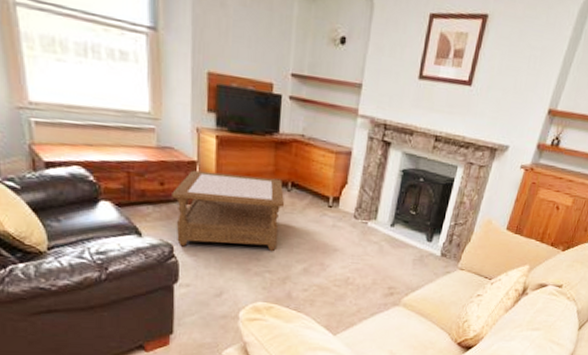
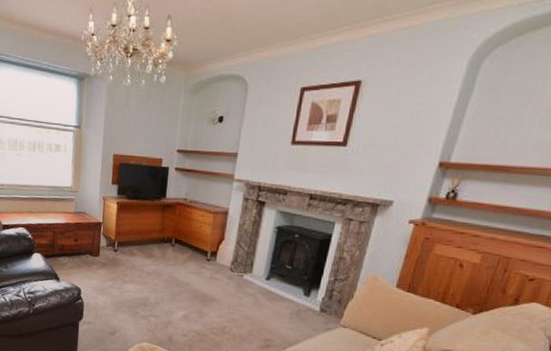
coffee table: present [172,170,284,251] -> none [82,229,169,298]

